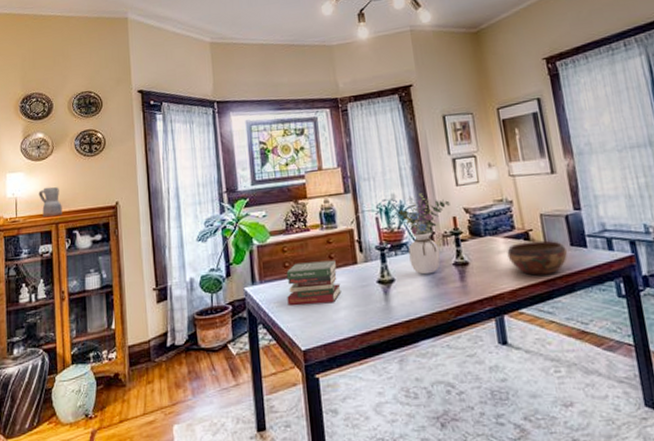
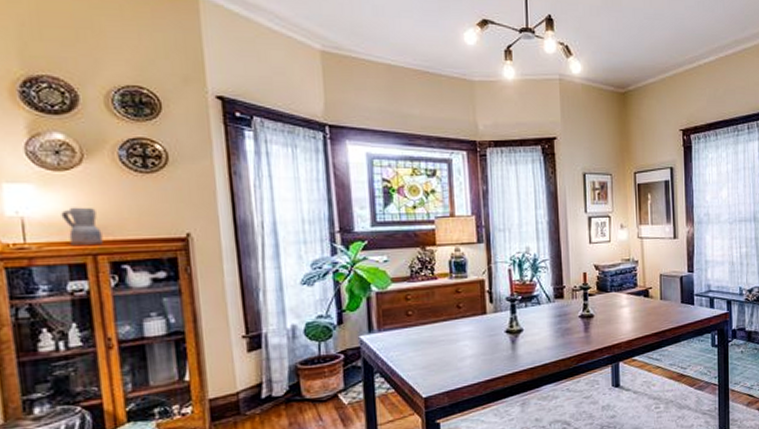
books: present [286,260,341,305] -> none [409,309,468,354]
bouquet: present [398,193,450,275] -> none [532,248,582,326]
decorative bowl: present [507,240,568,276] -> none [628,297,678,328]

